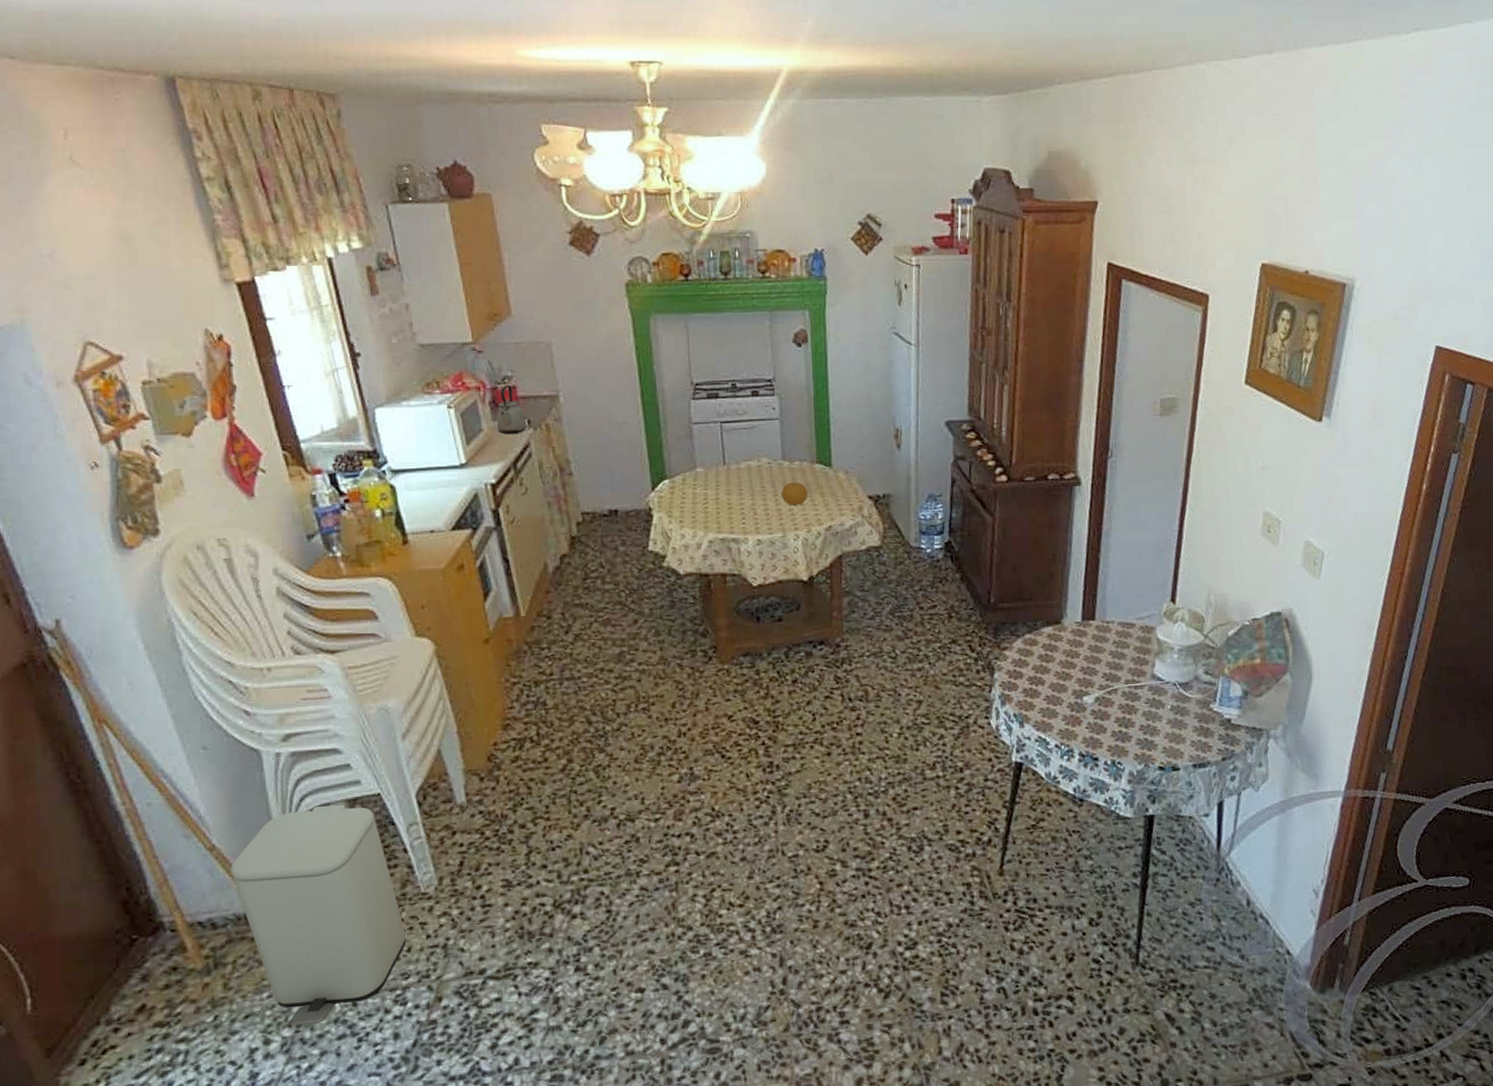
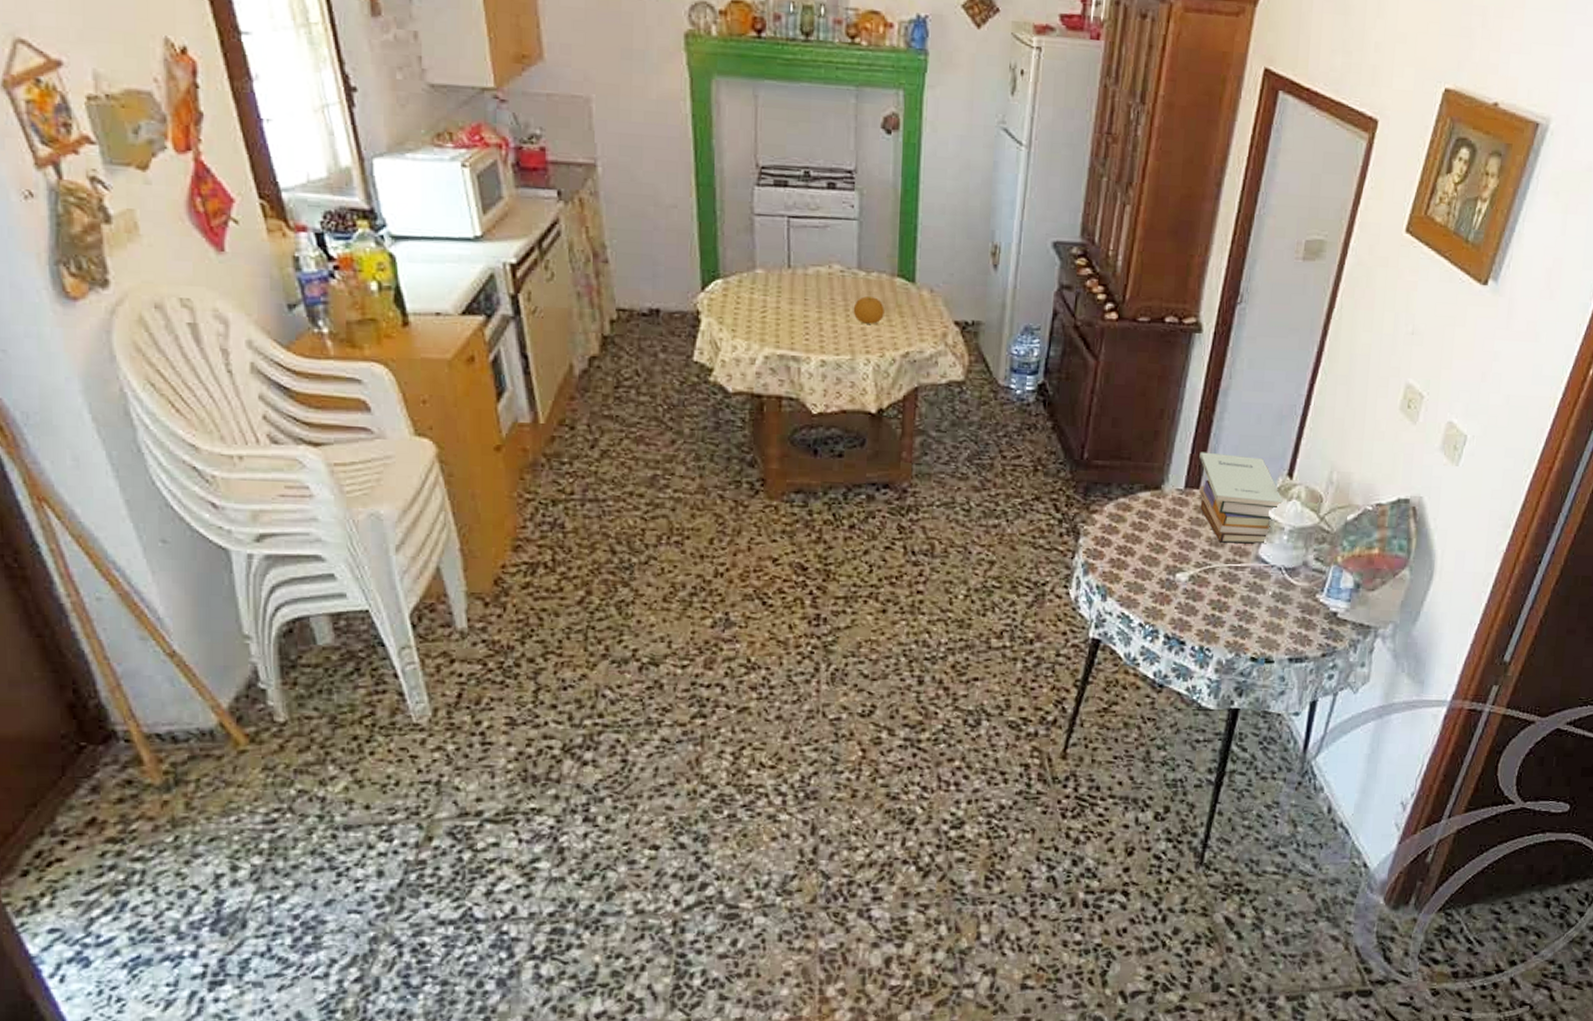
pedal bin: present [231,804,406,1026] -> none [194,617,394,854]
kettle: present [496,384,528,435] -> none [520,144,557,207]
books: none [1091,587,1169,666] -> present [1198,452,1283,544]

